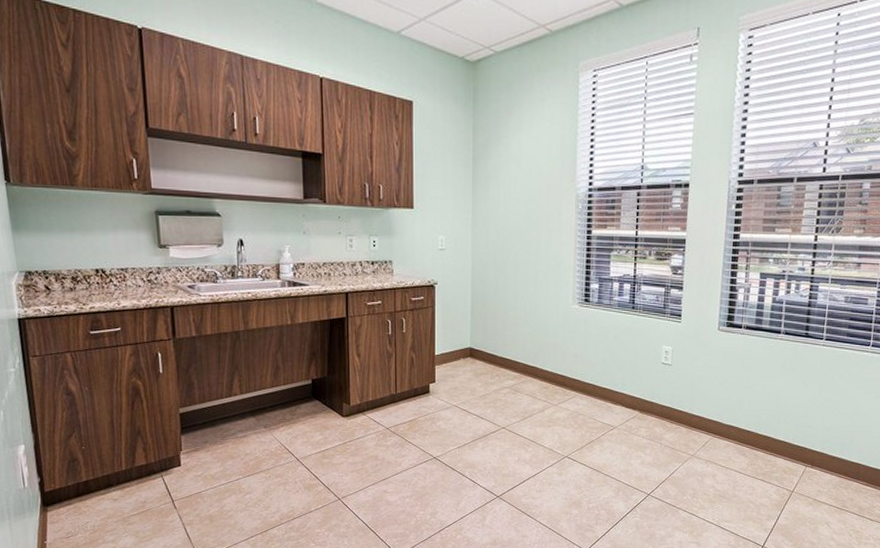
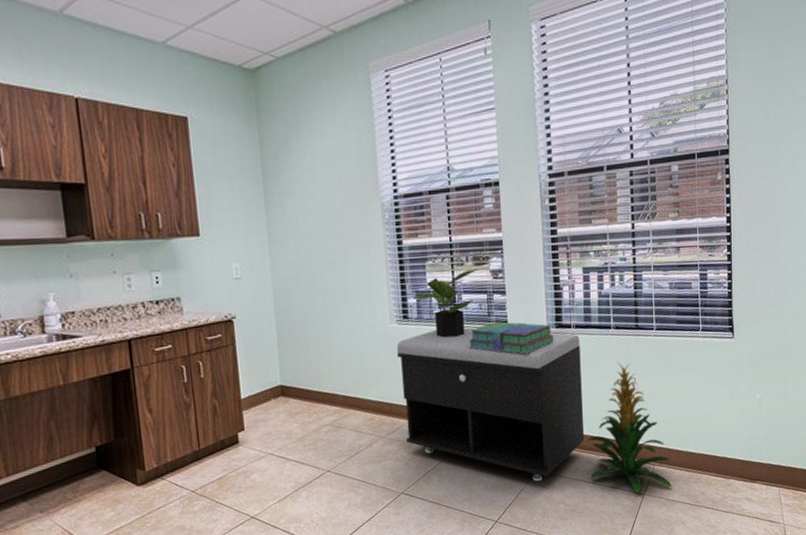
storage bench: none [575,315,749,465] -> present [396,327,585,482]
potted plant: none [595,263,660,324] -> present [412,269,479,338]
stack of books: none [642,314,724,347] -> present [468,321,554,354]
indoor plant: none [743,366,823,489] -> present [587,363,672,493]

